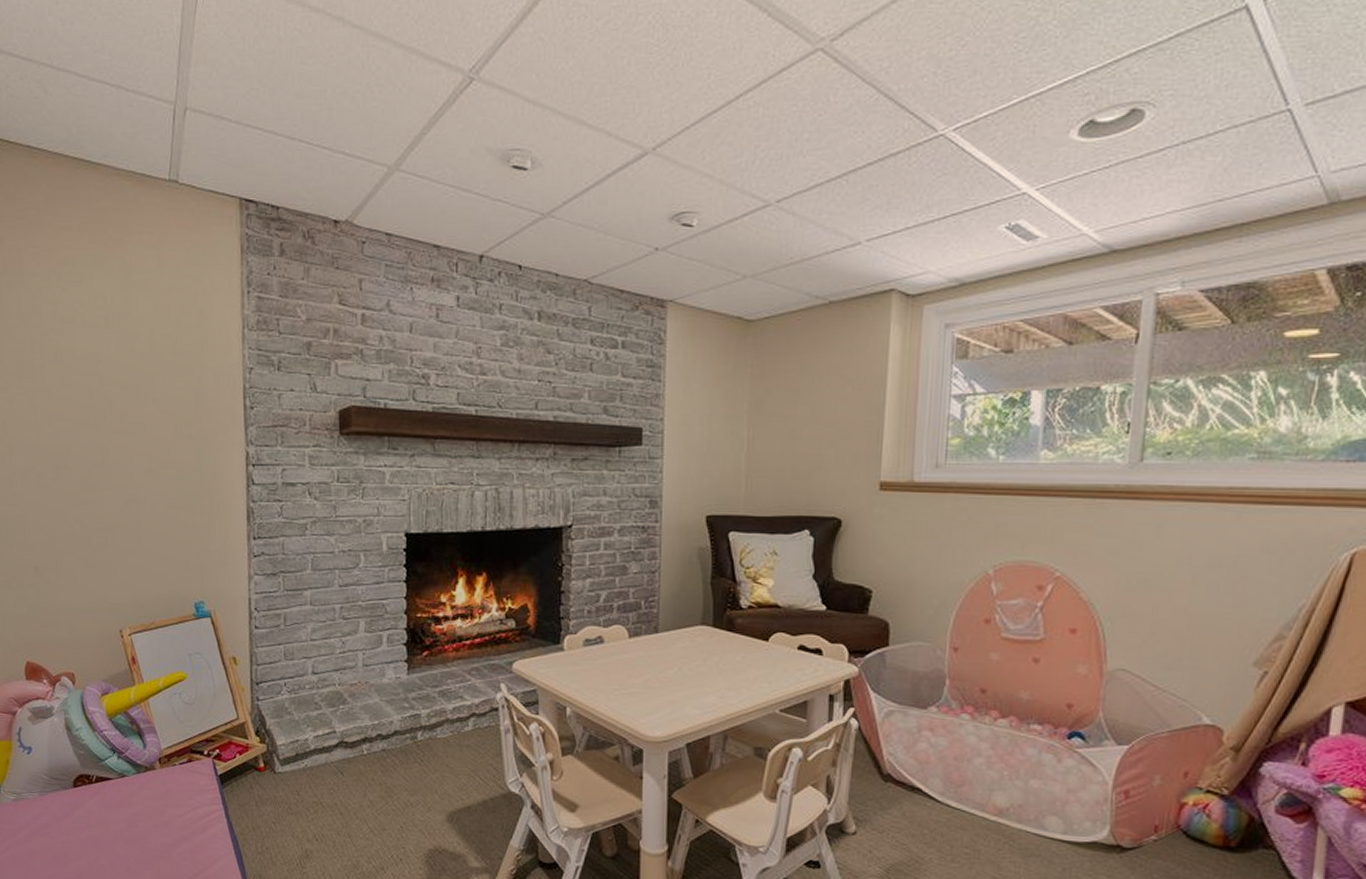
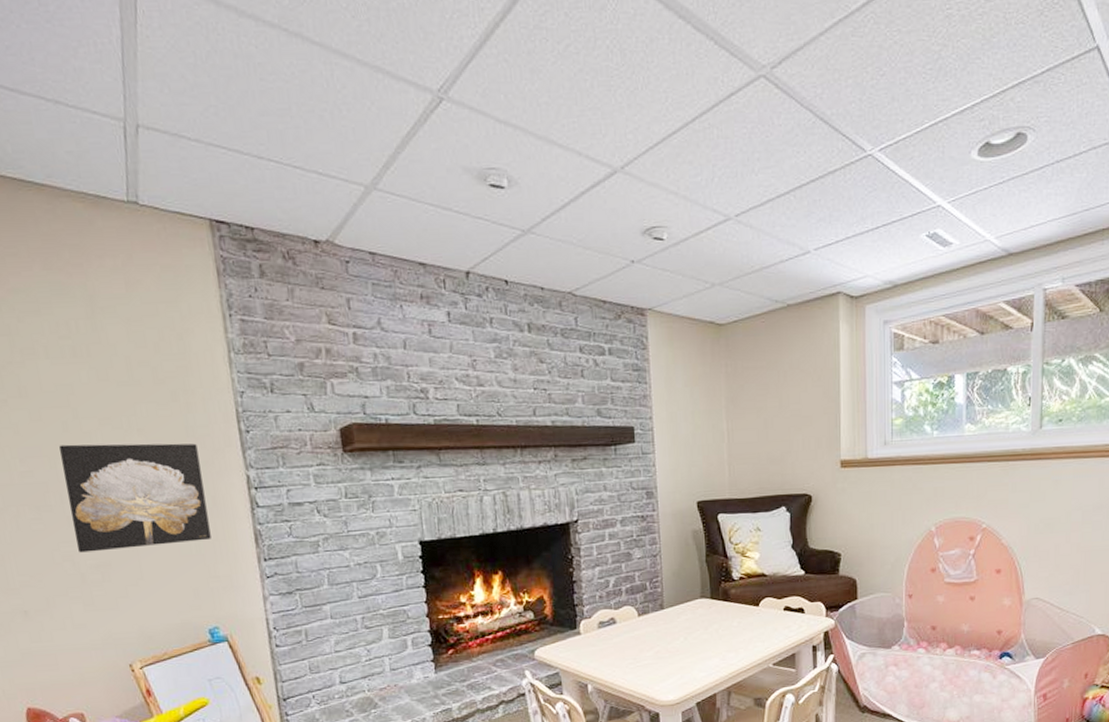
wall art: none [84,410,207,516] -> present [59,443,211,553]

